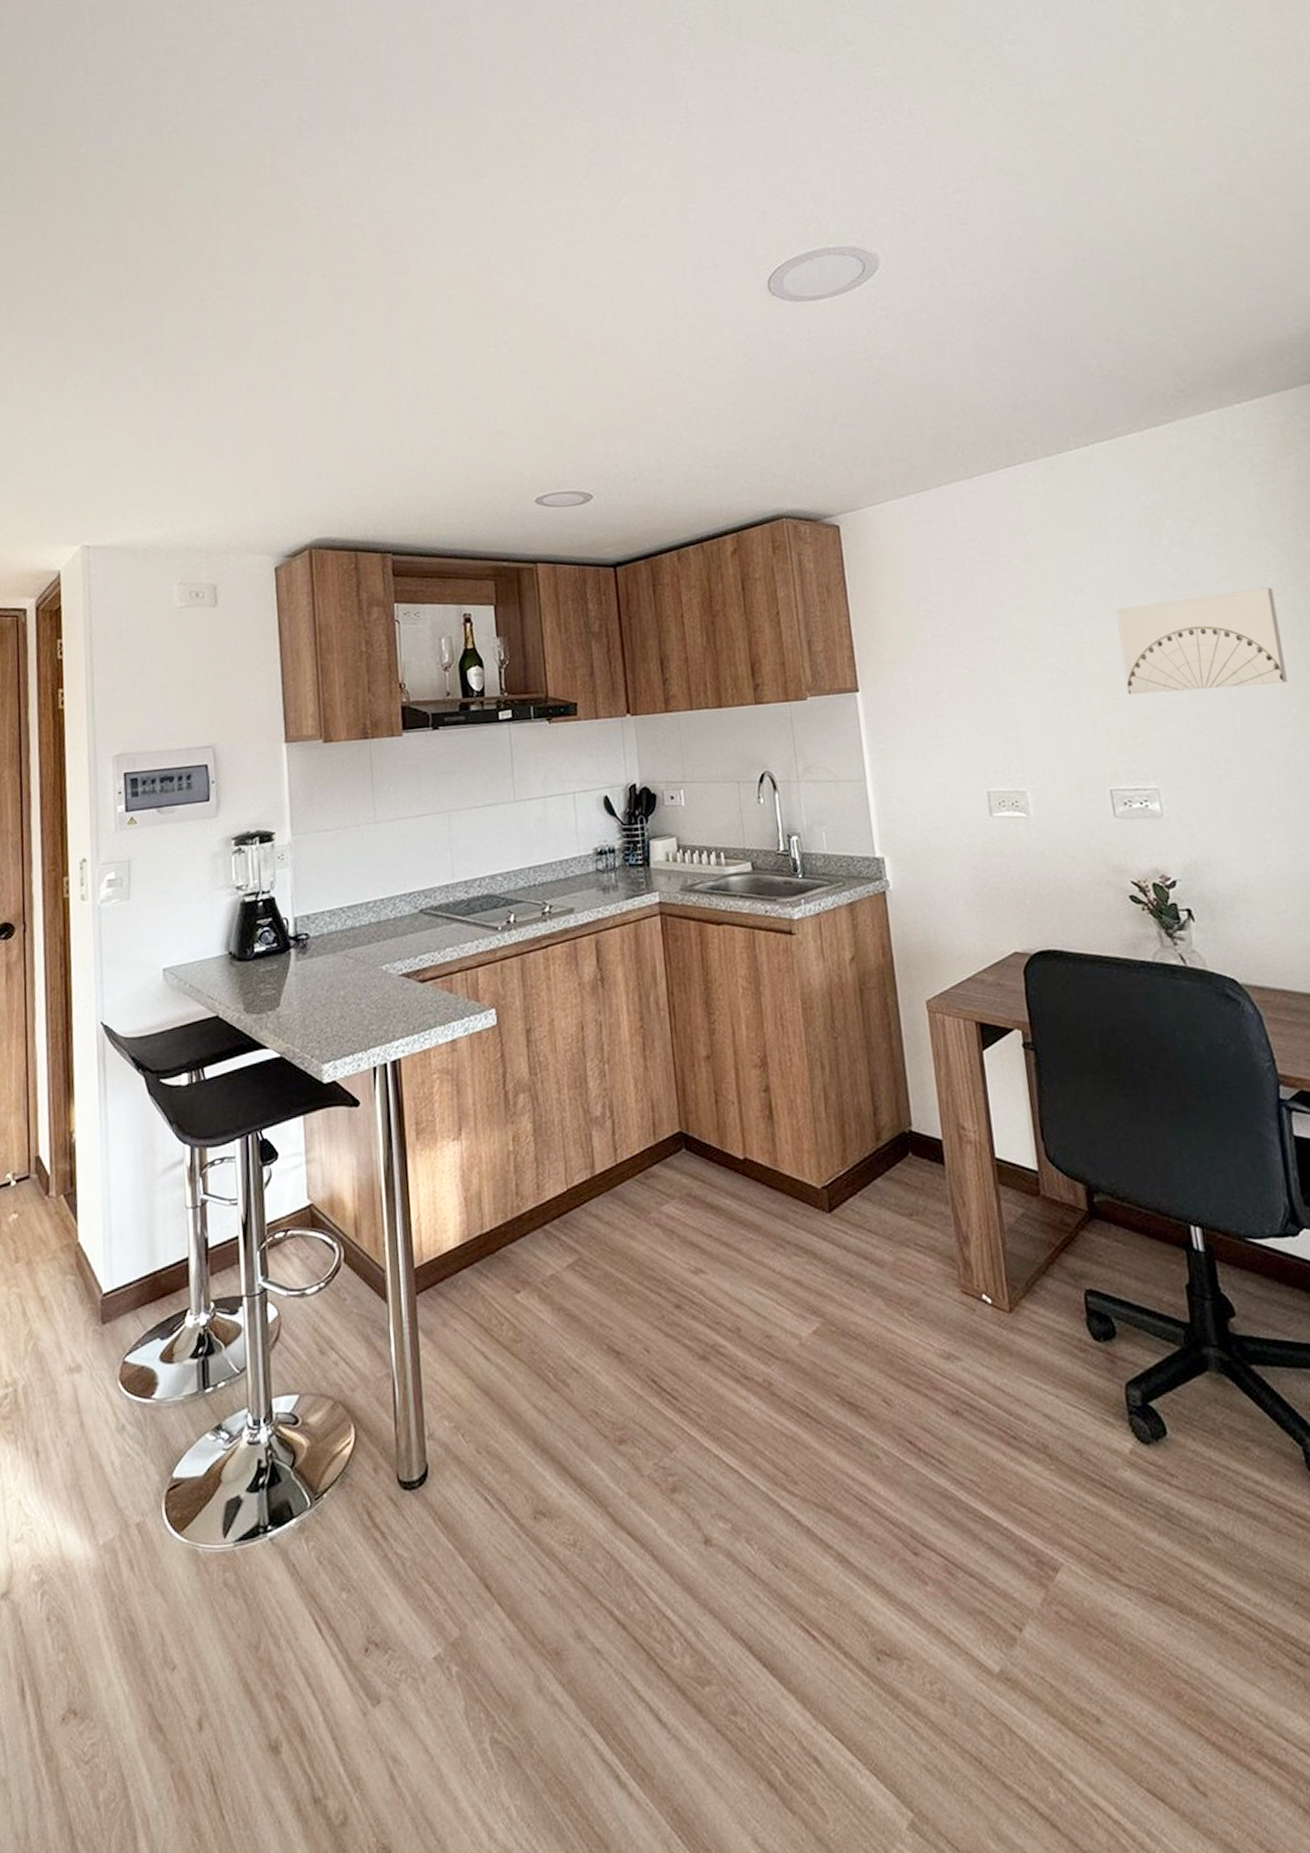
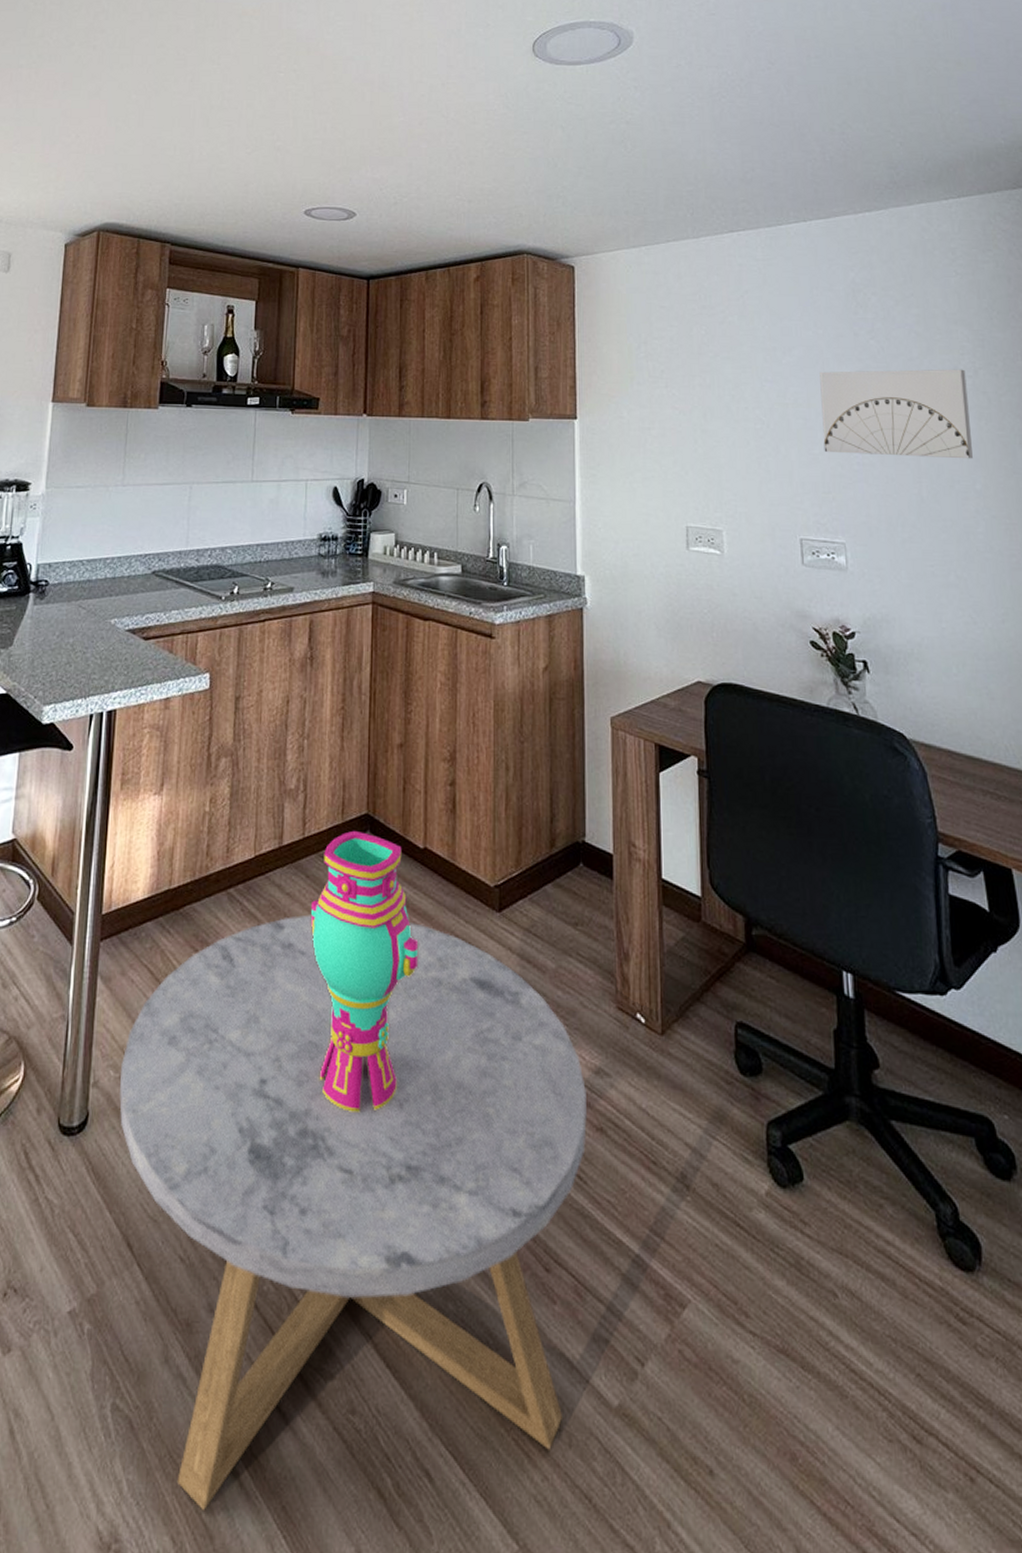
coffee table: none [455,1235,946,1824] -> present [120,914,587,1511]
decorative vase: none [632,1150,752,1429] -> present [310,830,419,1113]

